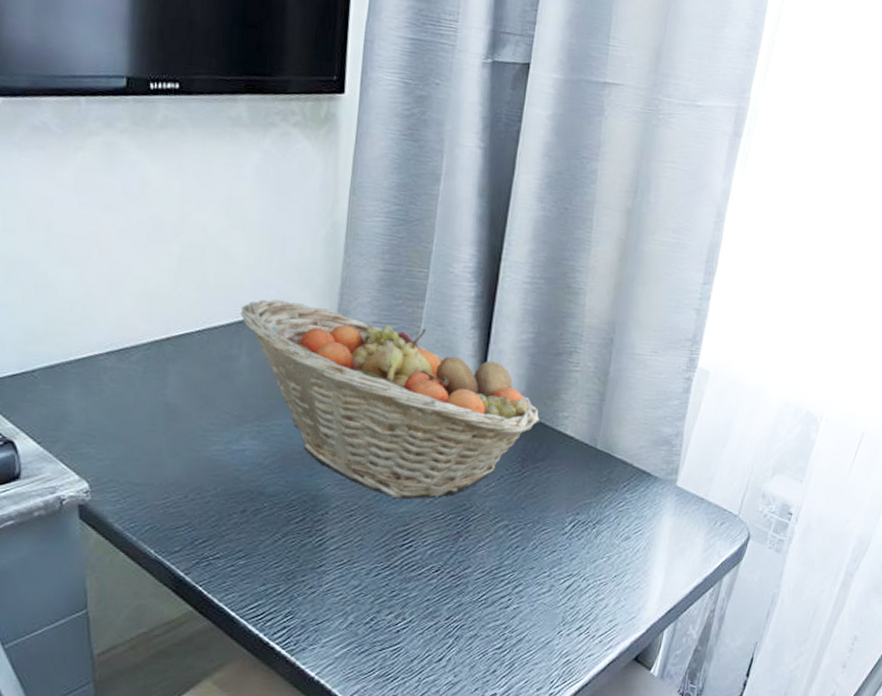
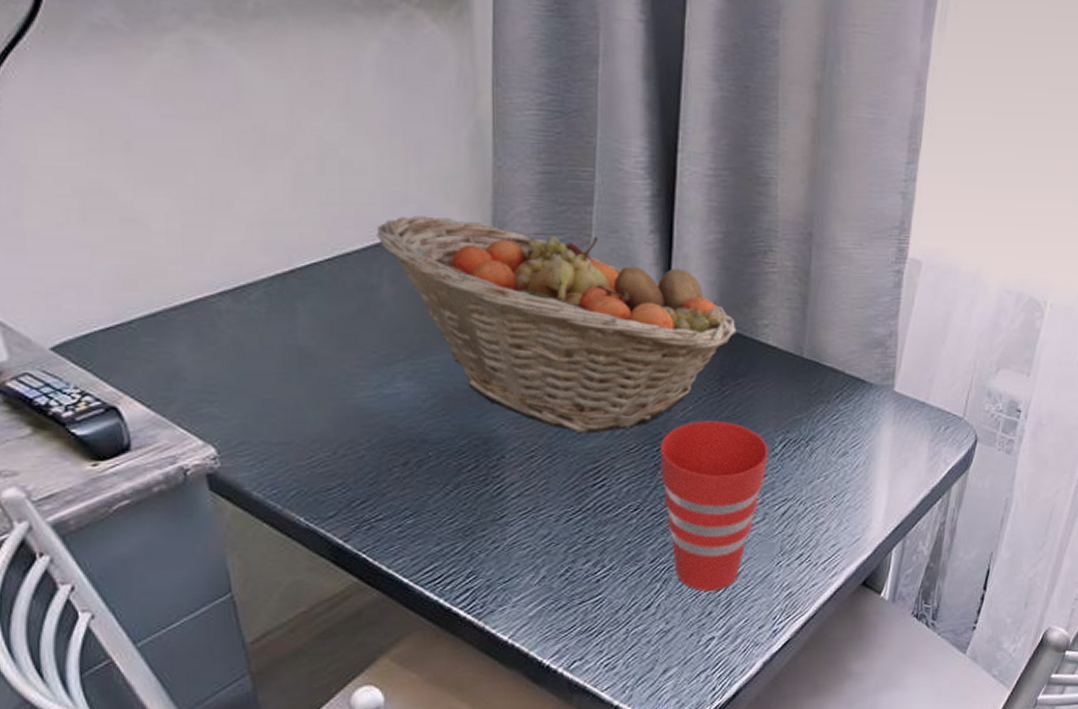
cup: none [462,497,559,651] -> present [661,420,769,591]

